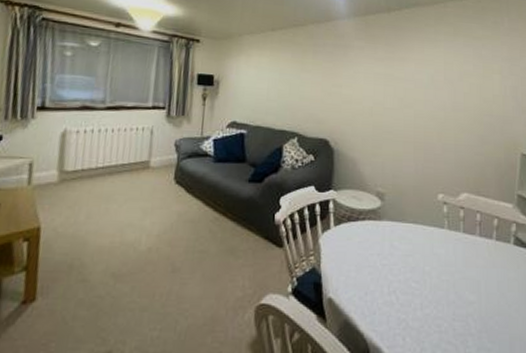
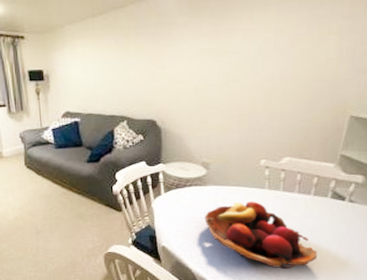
fruit basket: none [379,243,508,338] -> present [205,201,318,270]

